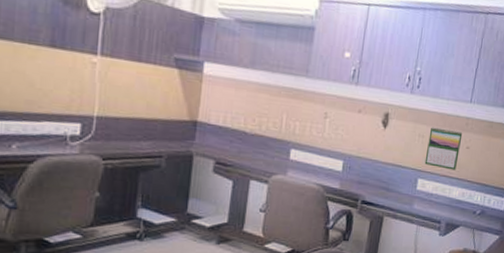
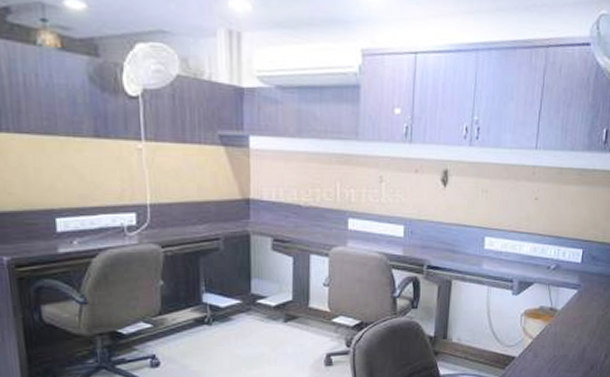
calendar: present [424,127,463,170] -> none [490,180,530,224]

